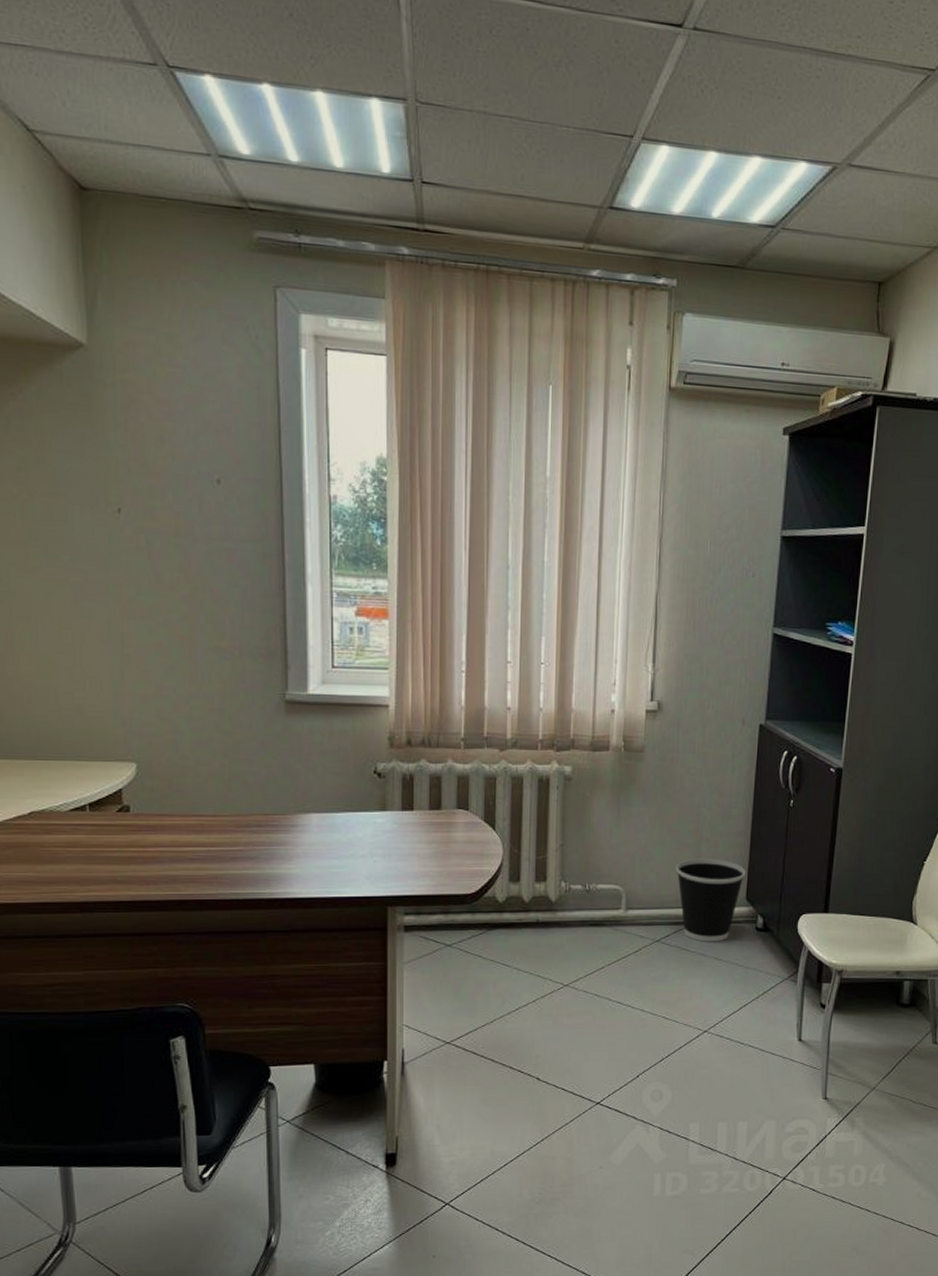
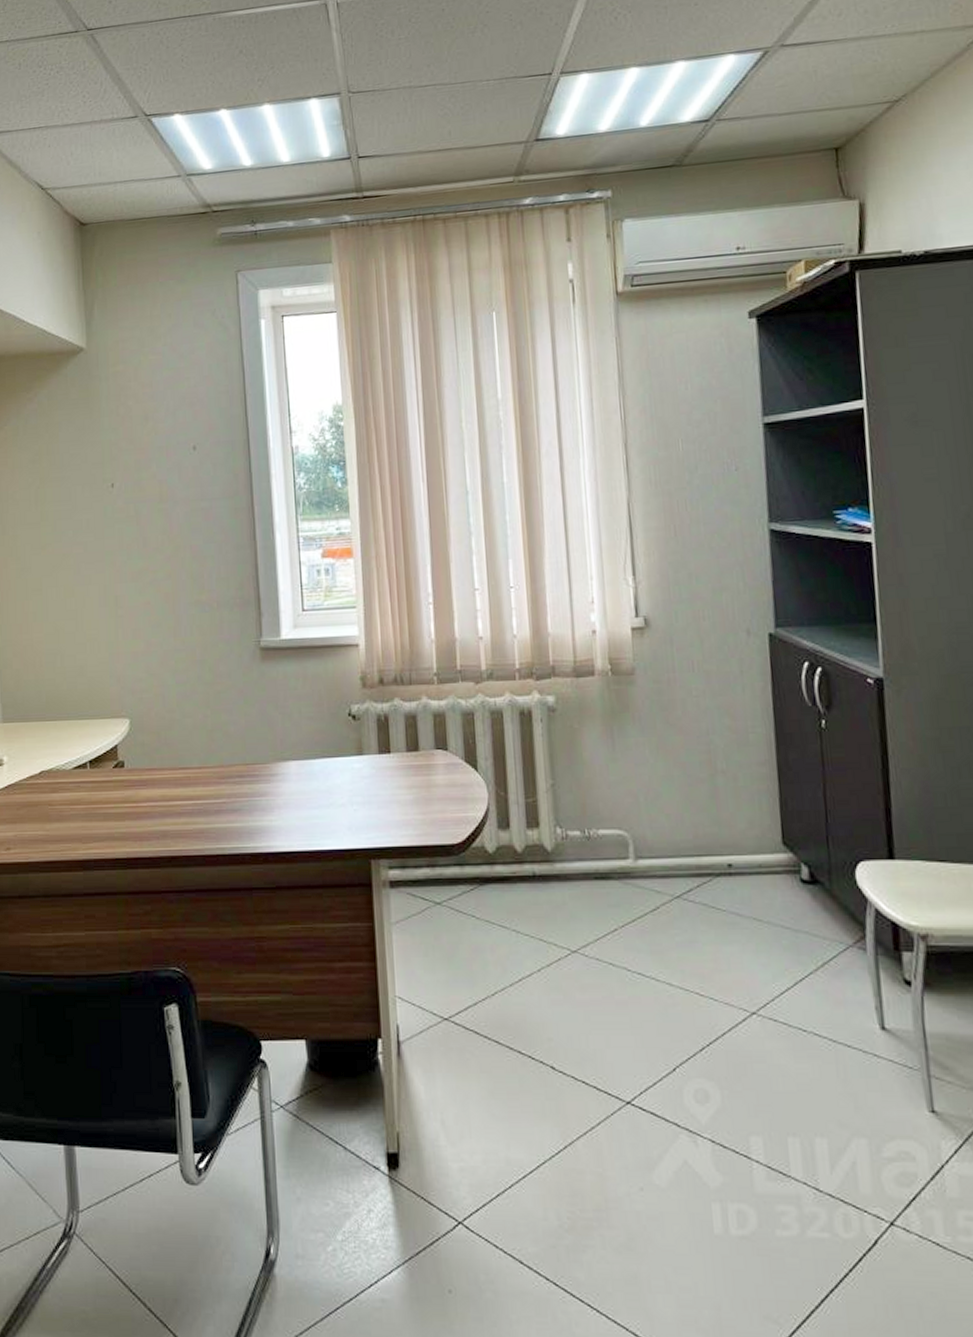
wastebasket: present [676,858,746,942] -> none [689,794,778,898]

